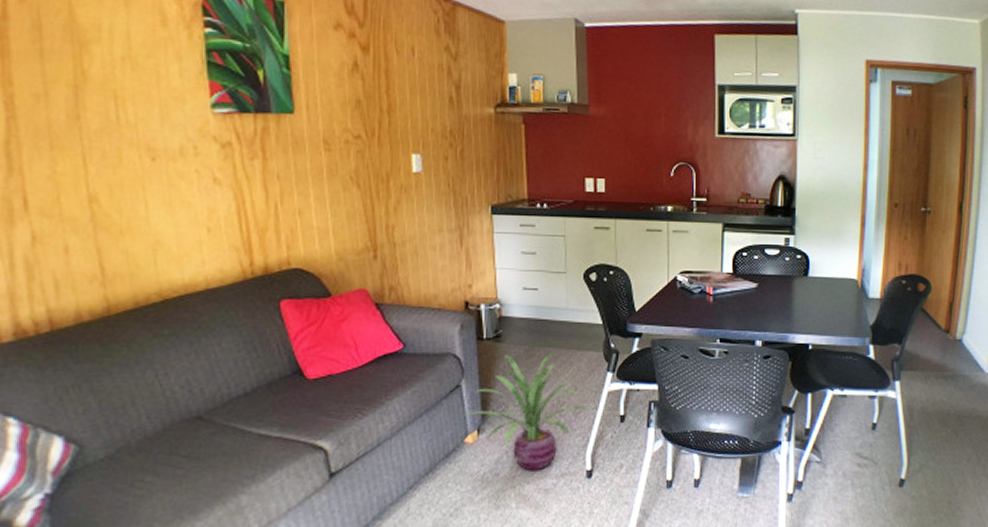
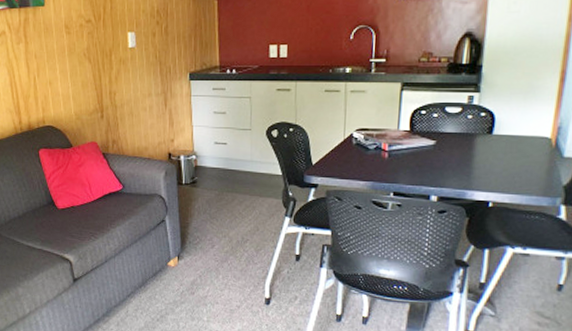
decorative plant: present [461,353,592,472] -> none [165,196,271,294]

